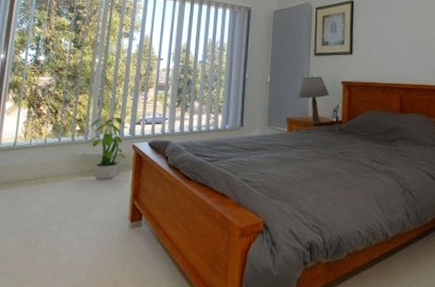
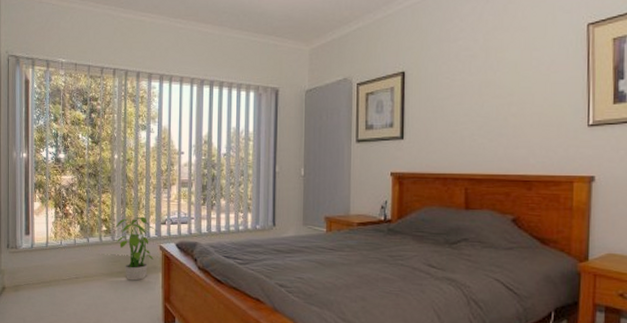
table lamp: present [298,76,330,126] -> none [337,167,376,225]

